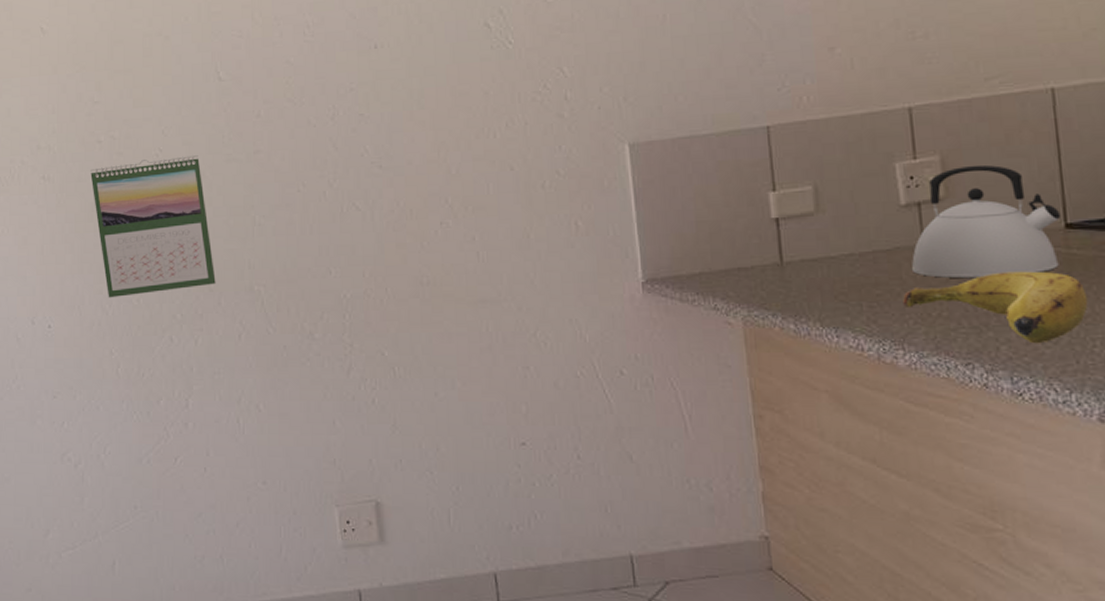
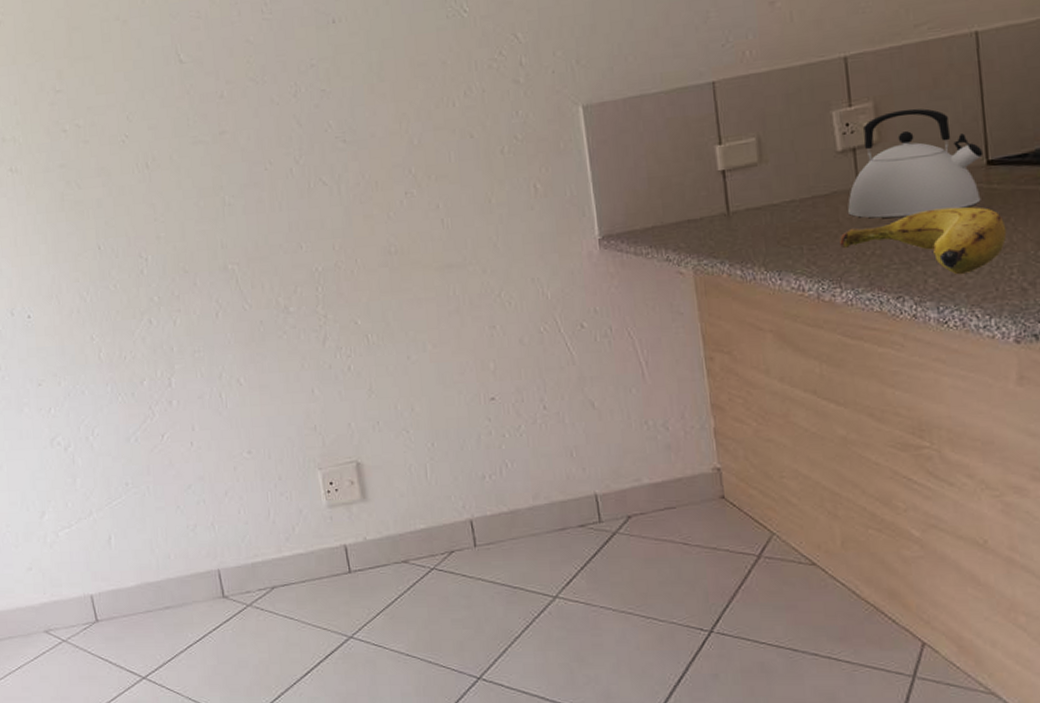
calendar: present [90,154,216,298] -> none [58,139,190,286]

